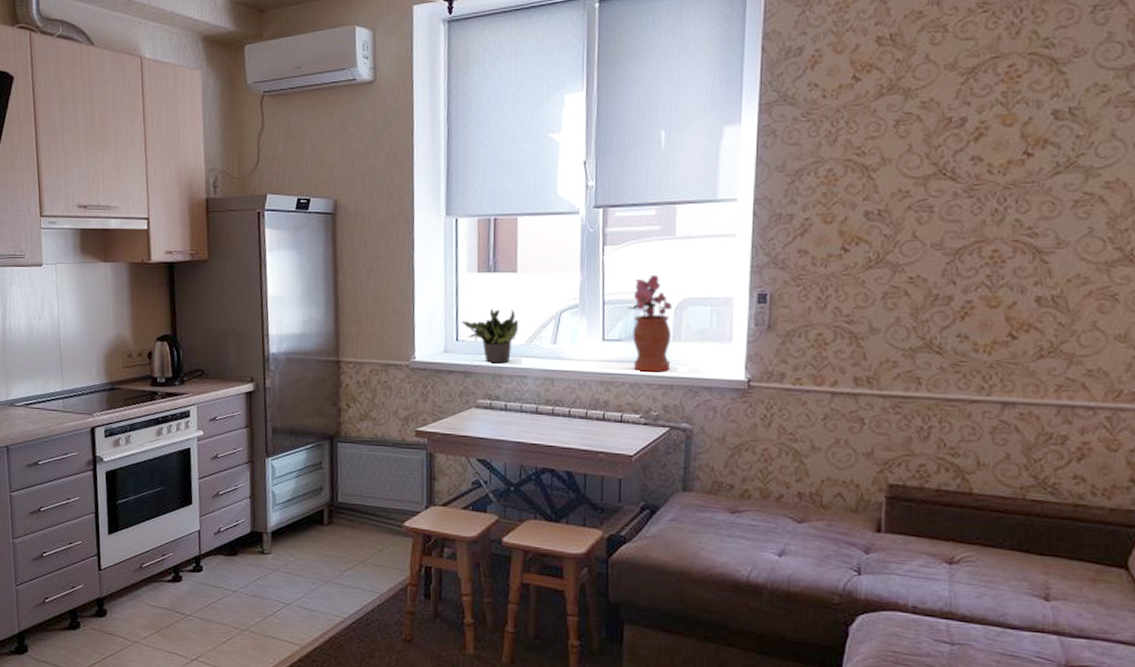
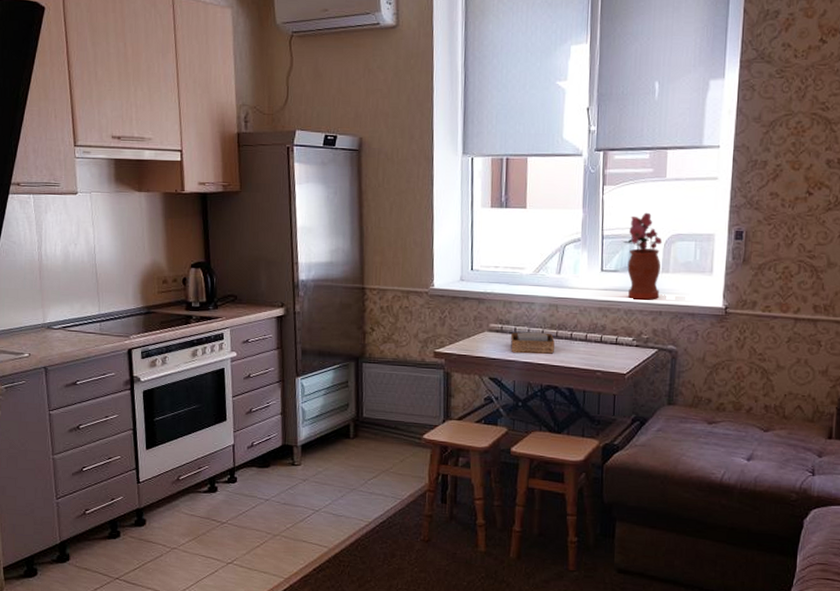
potted plant: present [460,308,519,364] -> none [475,240,528,292]
napkin holder: none [500,408,550,433] -> present [510,332,555,354]

